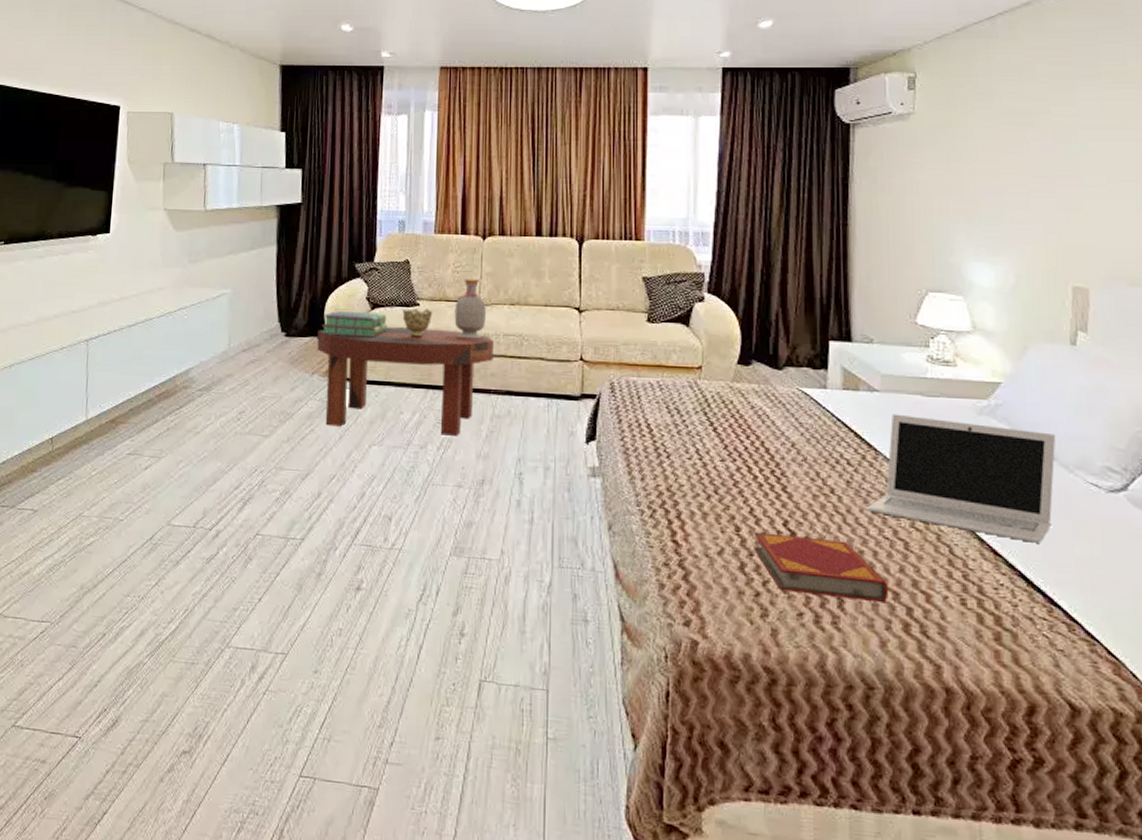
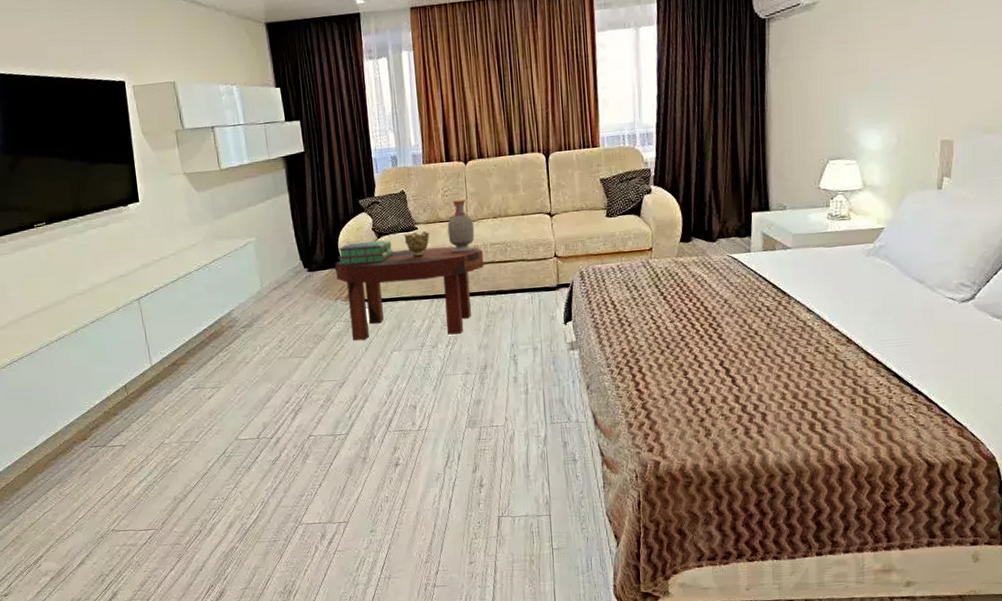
hardback book: present [753,532,889,602] -> none [698,370,799,414]
laptop: present [867,414,1056,543] -> none [782,263,924,350]

